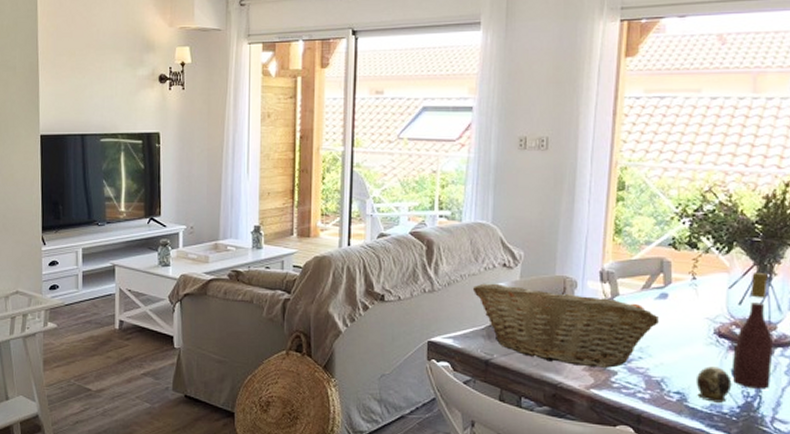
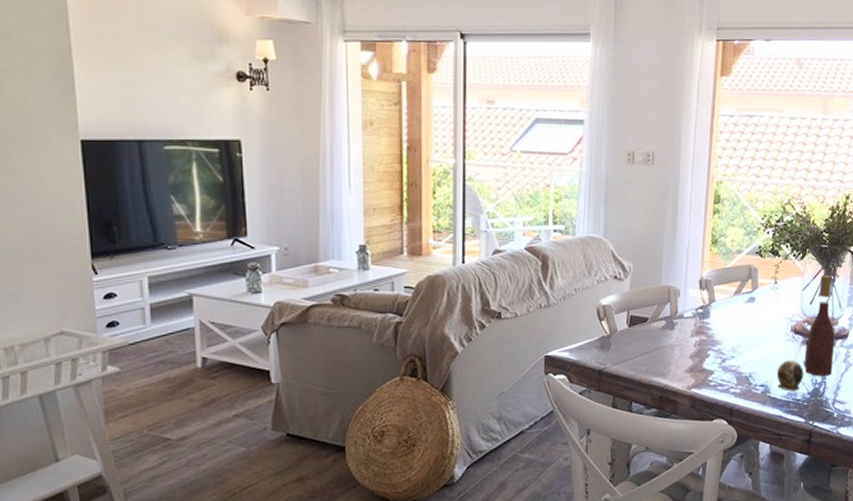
fruit basket: present [472,283,659,368] -> none [586,295,747,369]

